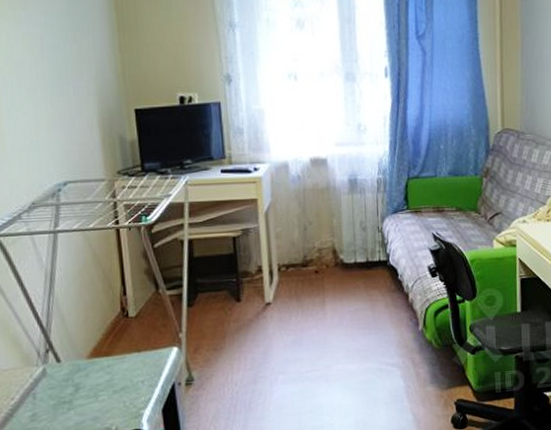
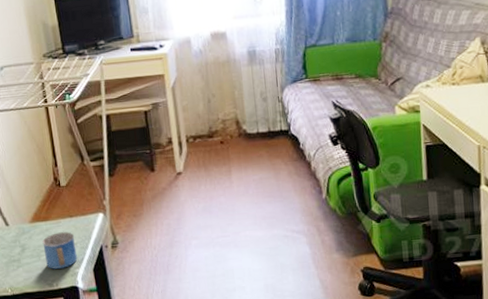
mug: none [102,368,144,411] -> present [42,232,78,269]

